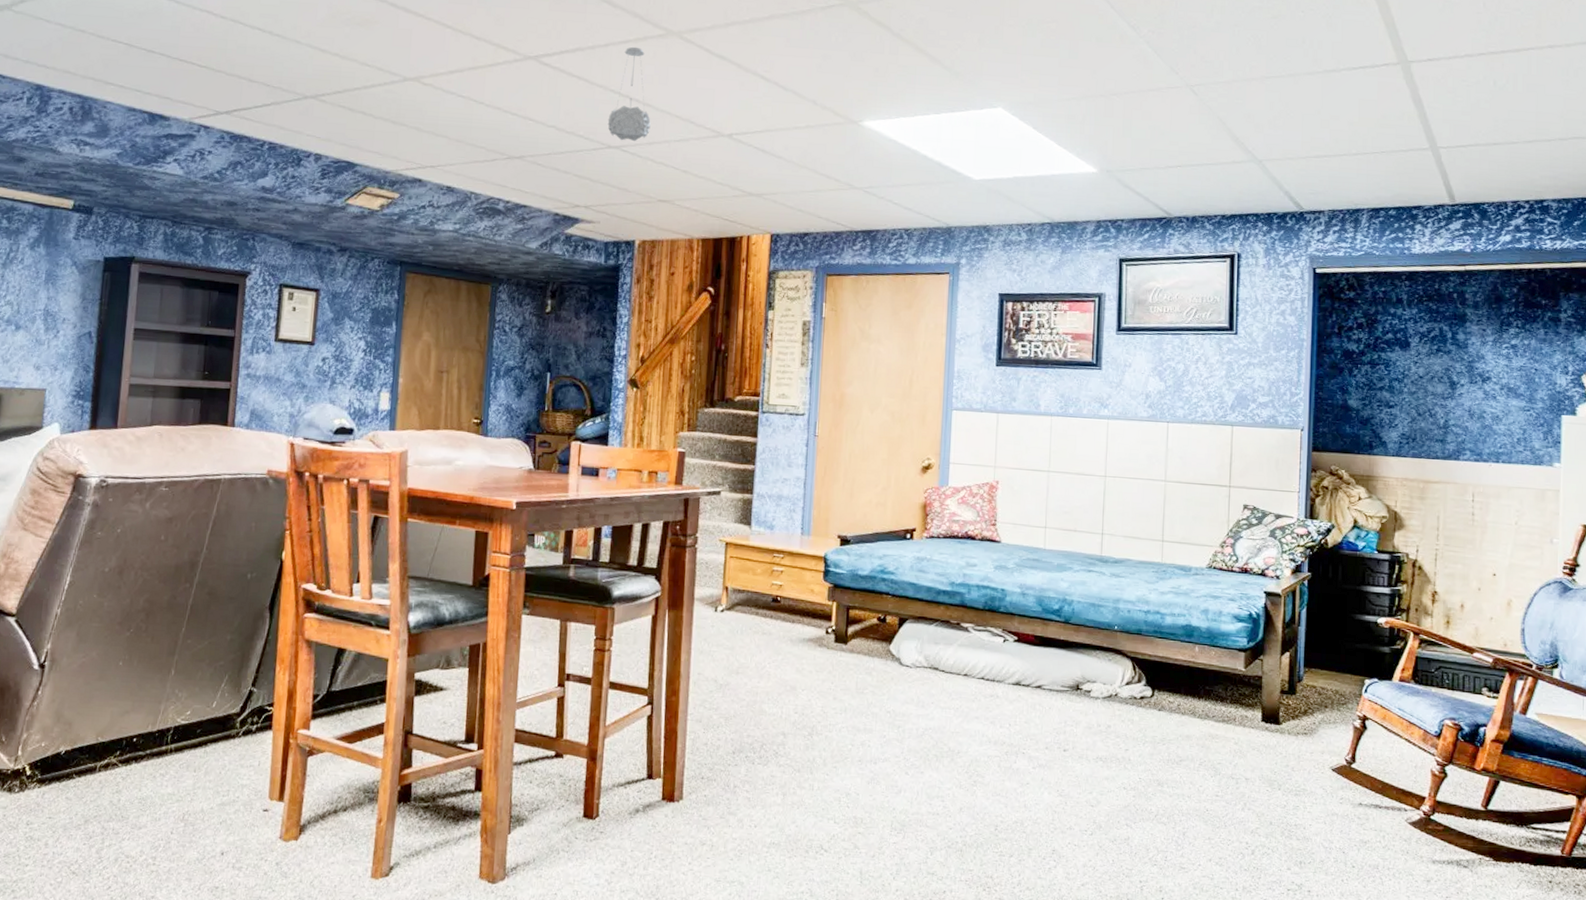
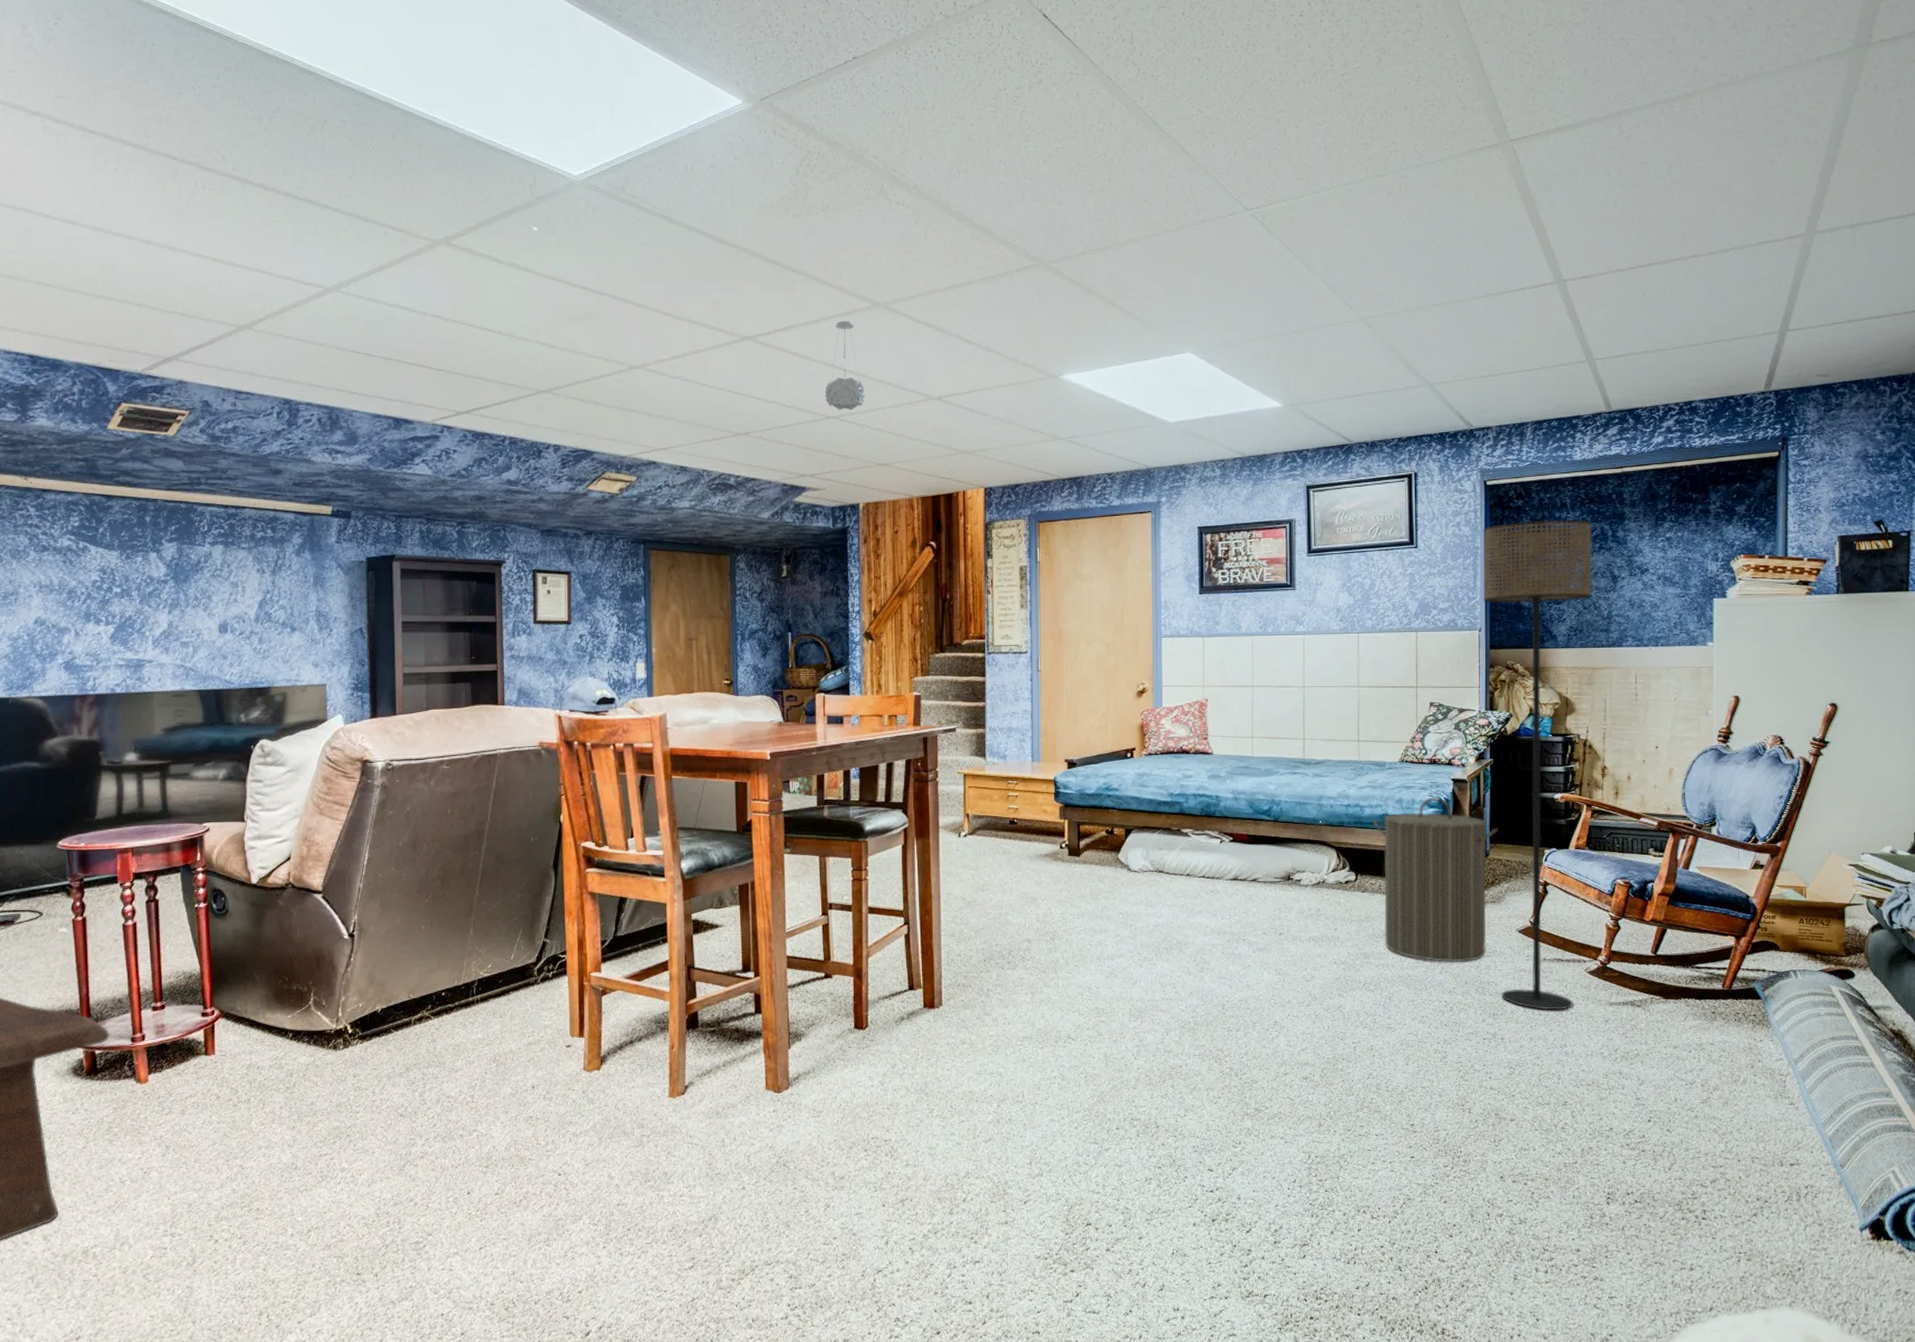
laundry hamper: none [1173,610,1314,800] -> present [1372,797,1498,963]
floor lamp: none [1307,314,1430,864] -> present [1482,518,1592,1011]

